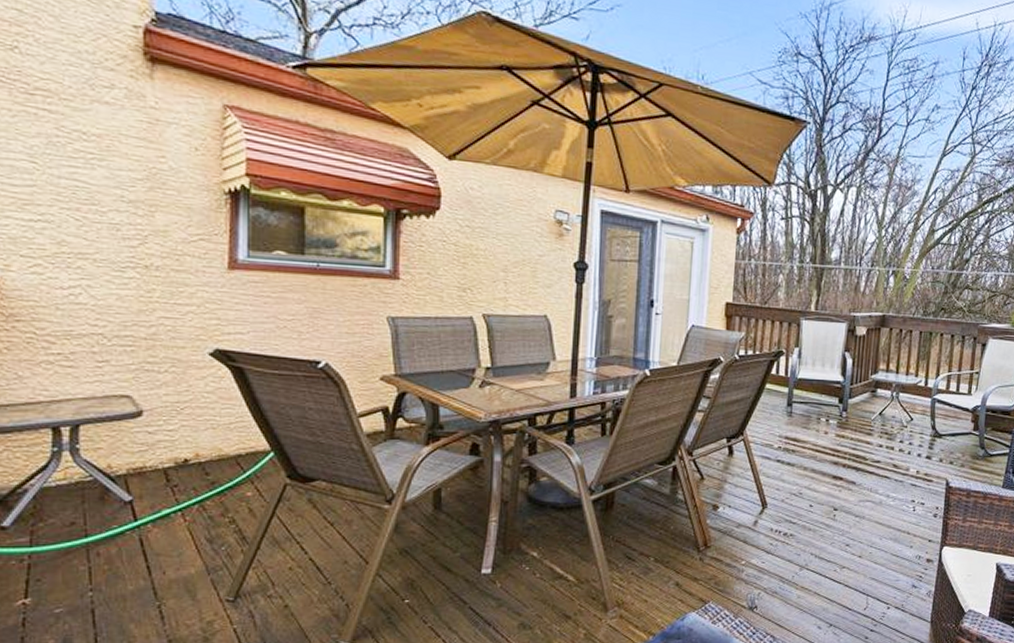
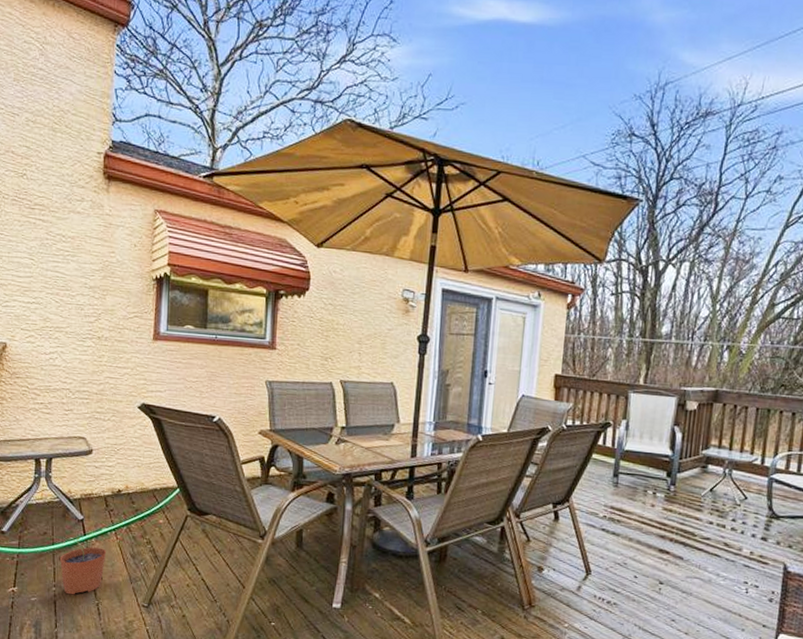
plant pot: none [99,524,170,599] -> present [60,537,107,595]

